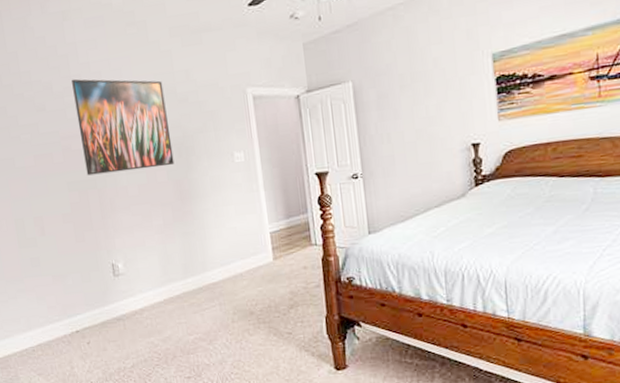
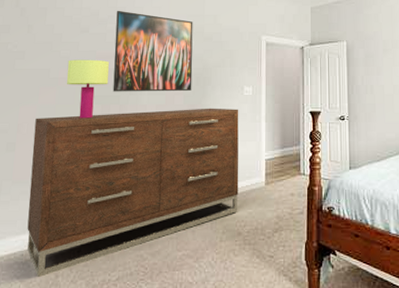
dresser: none [12,179,246,369] -> present [27,108,239,277]
table lamp: none [31,140,81,209] -> present [67,59,109,119]

